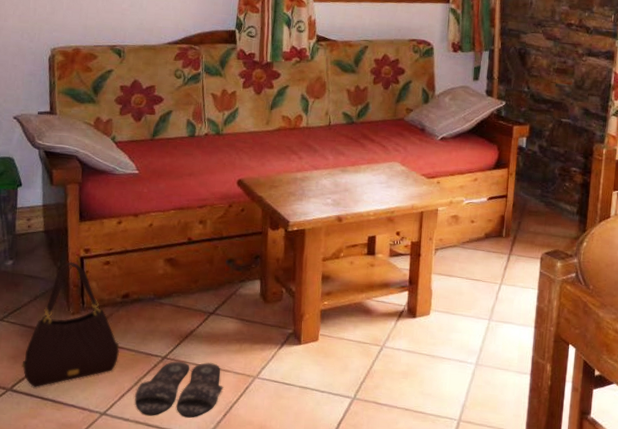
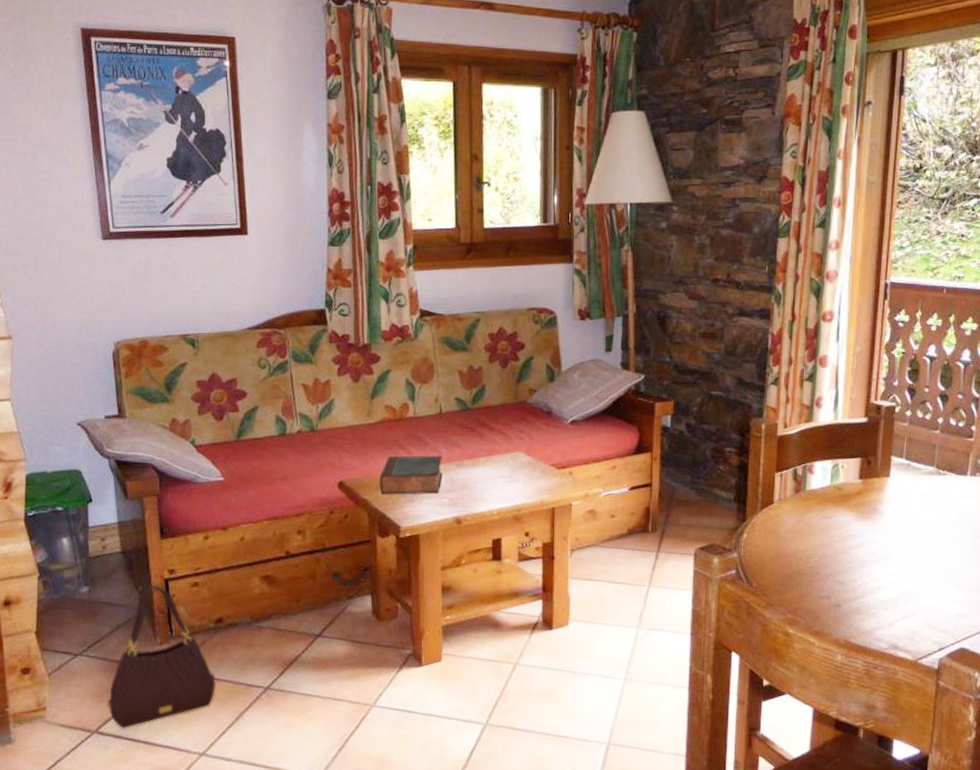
slippers: present [134,361,224,418] -> none [236,692,337,754]
book: none [273,159,329,195] -> present [379,455,443,495]

